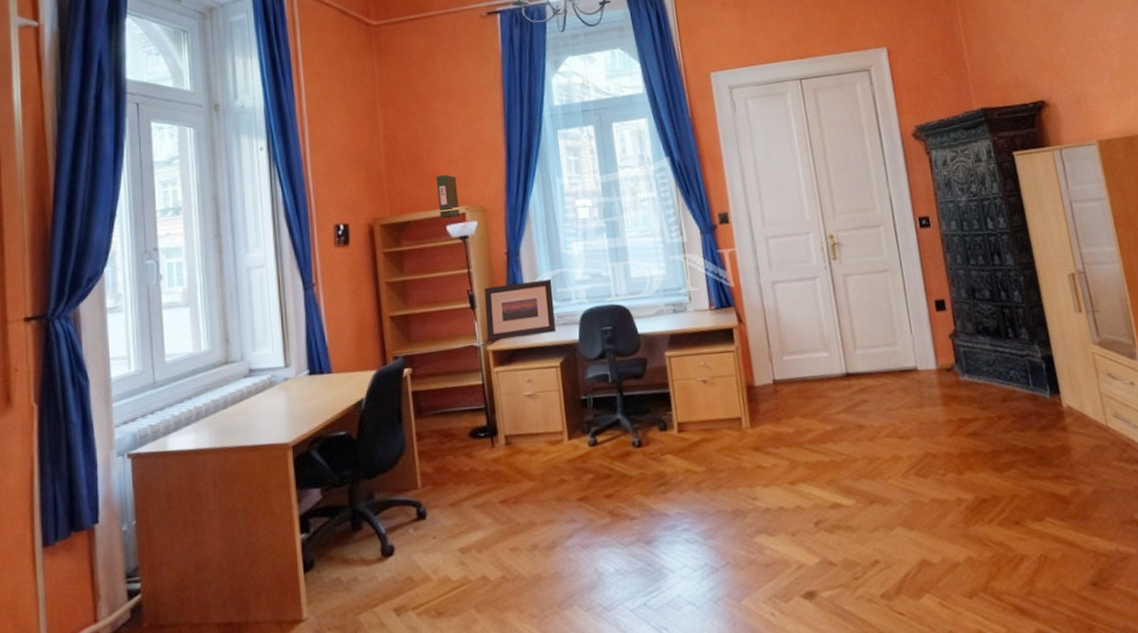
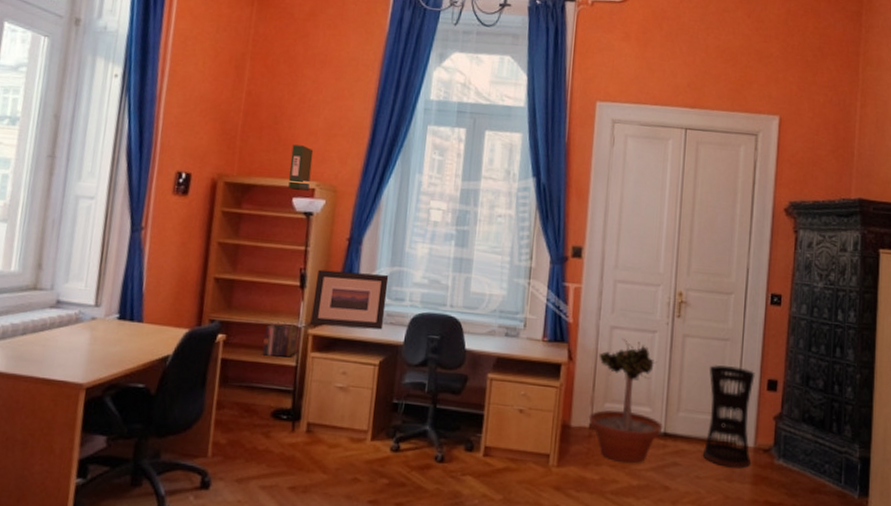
books: none [447,342,481,380] -> present [262,321,299,358]
potted tree: none [766,291,844,411] -> present [588,339,663,464]
umbrella stand: none [875,294,937,395] -> present [702,365,755,469]

